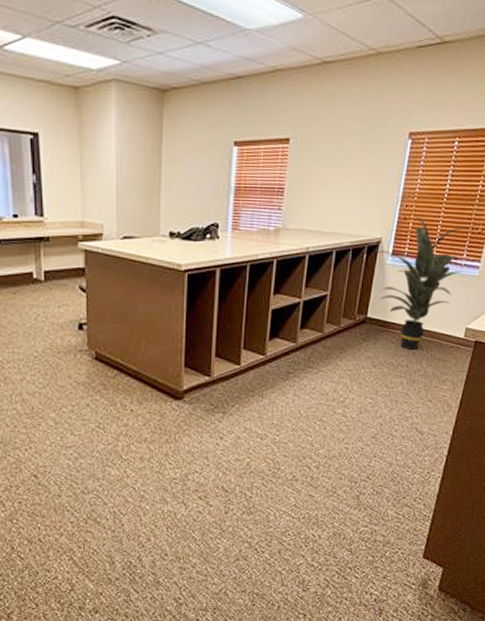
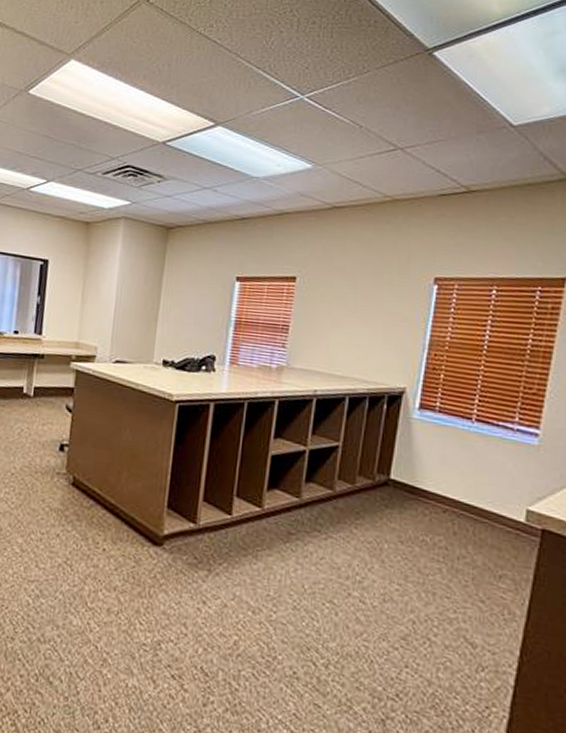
indoor plant: present [377,216,475,349] -> none [400,367,528,528]

